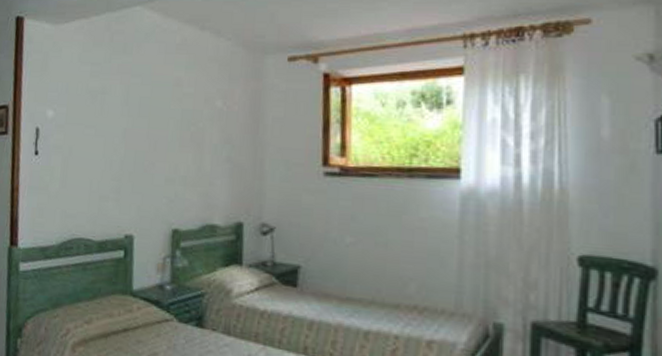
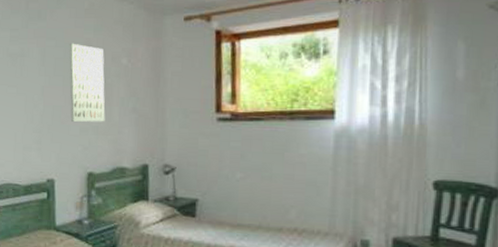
wall art: none [155,81,196,172] -> present [69,43,105,123]

